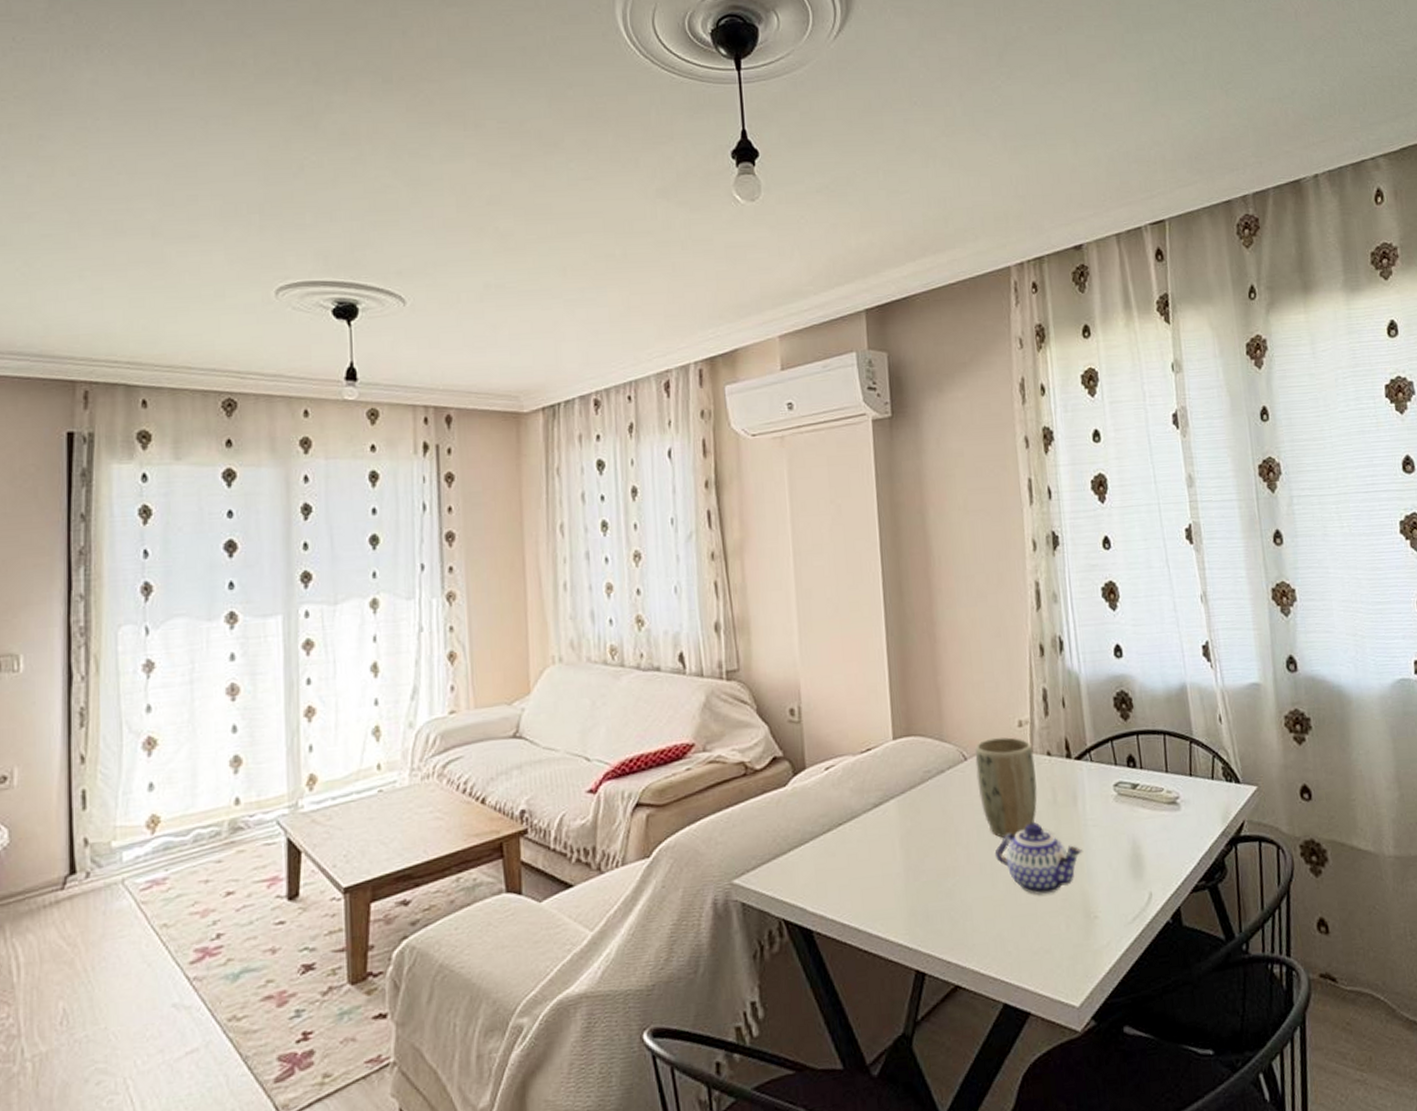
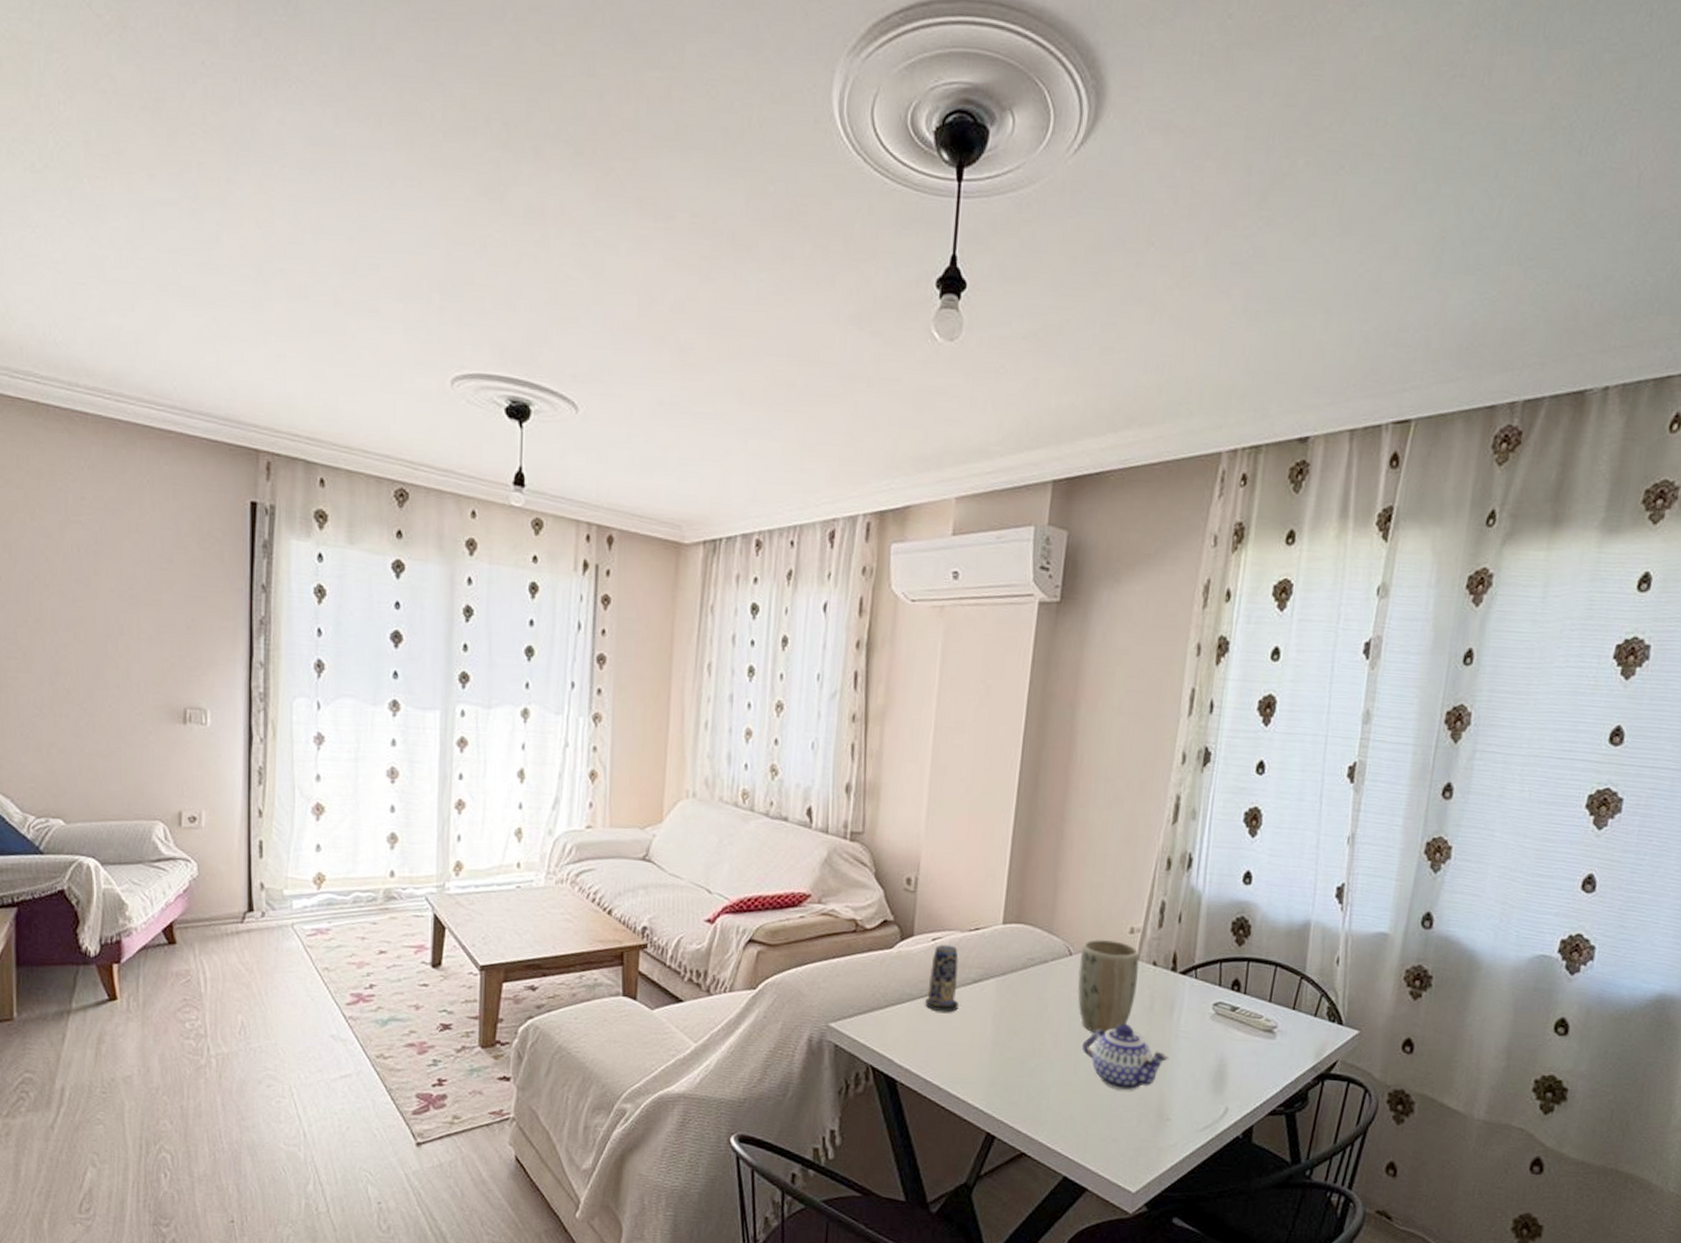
candle: none [828,771,864,846] -> present [925,944,959,1012]

